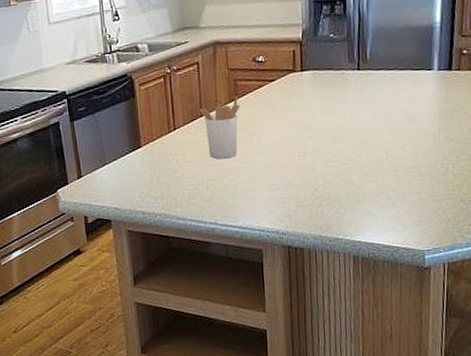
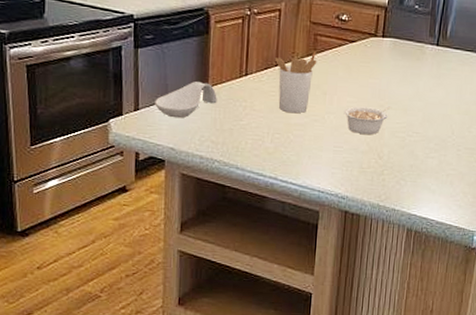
spoon rest: none [95,142,151,180] -> present [155,82,217,119]
legume: none [273,137,321,170] -> present [343,106,392,135]

